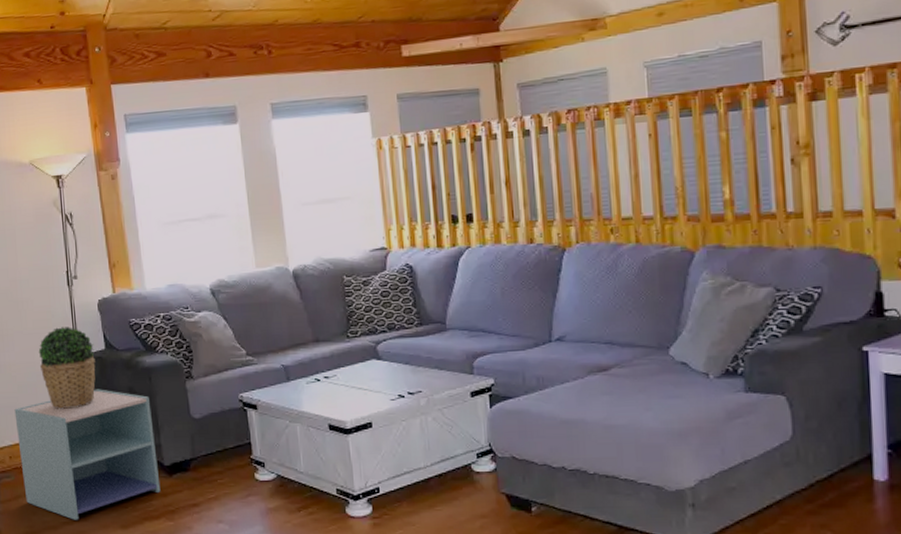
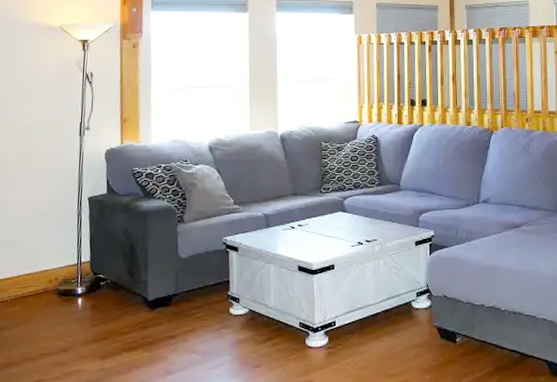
nightstand: present [14,389,161,520] -> none [8,229,143,352]
potted plant: present [38,327,96,409] -> none [41,172,97,246]

